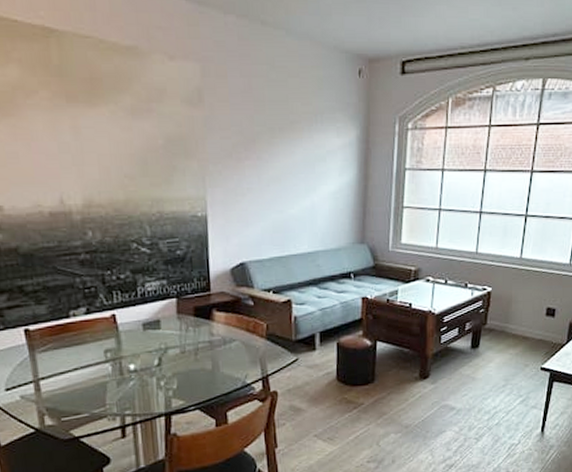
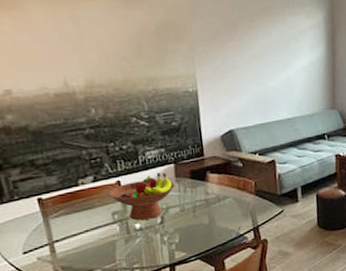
fruit bowl: none [101,307,176,361] -> present [108,172,175,221]

